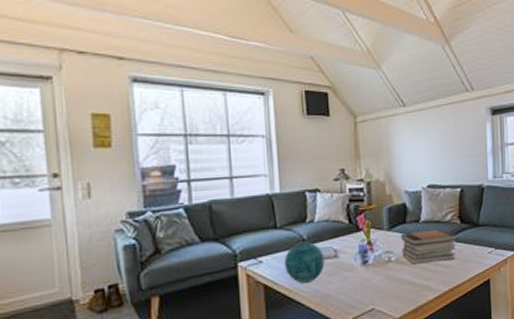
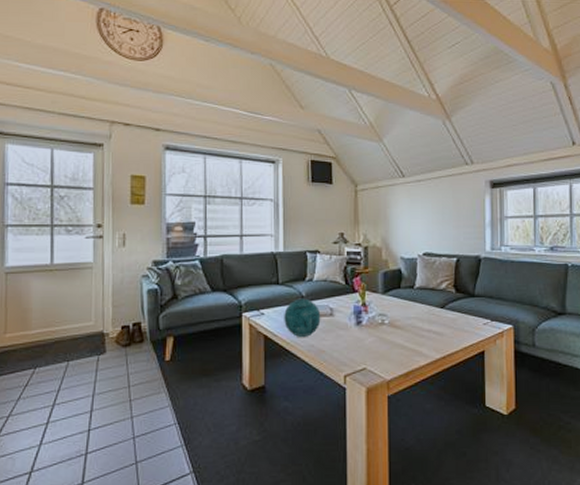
book stack: present [401,229,458,265] -> none [395,296,452,329]

